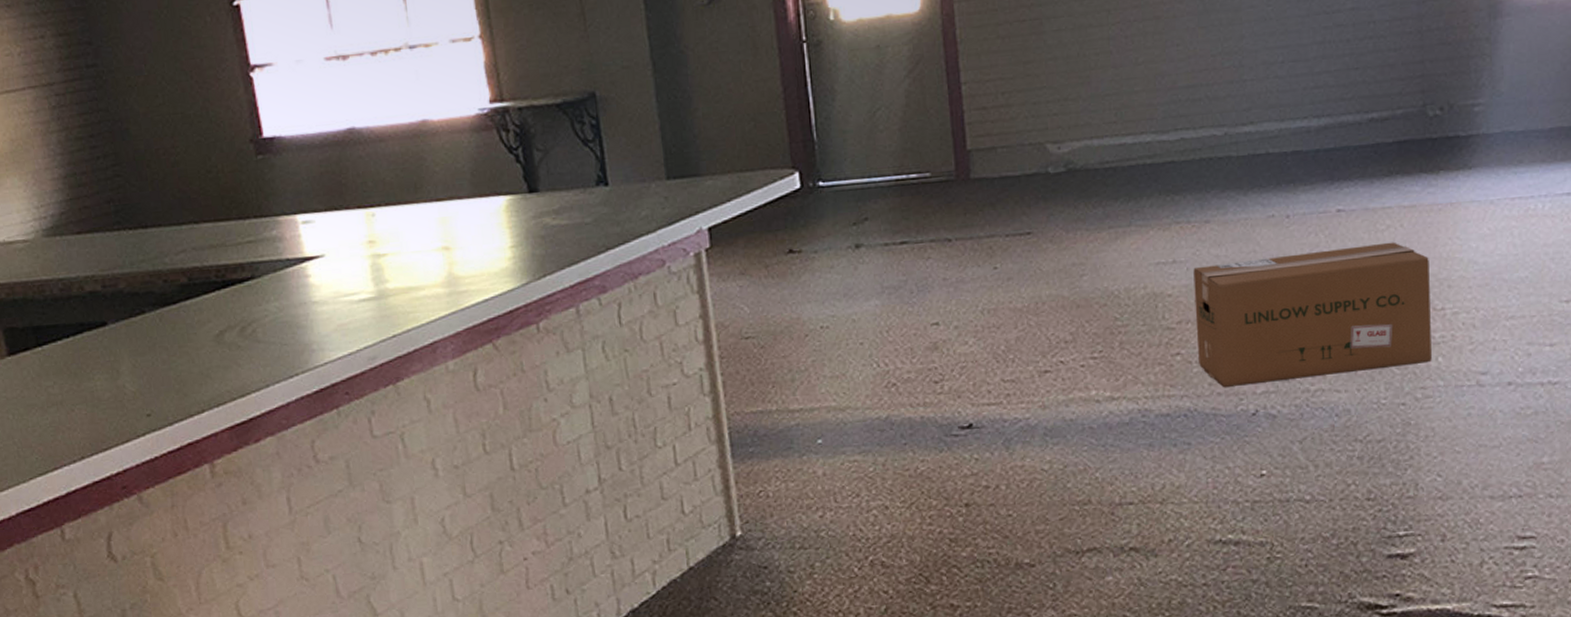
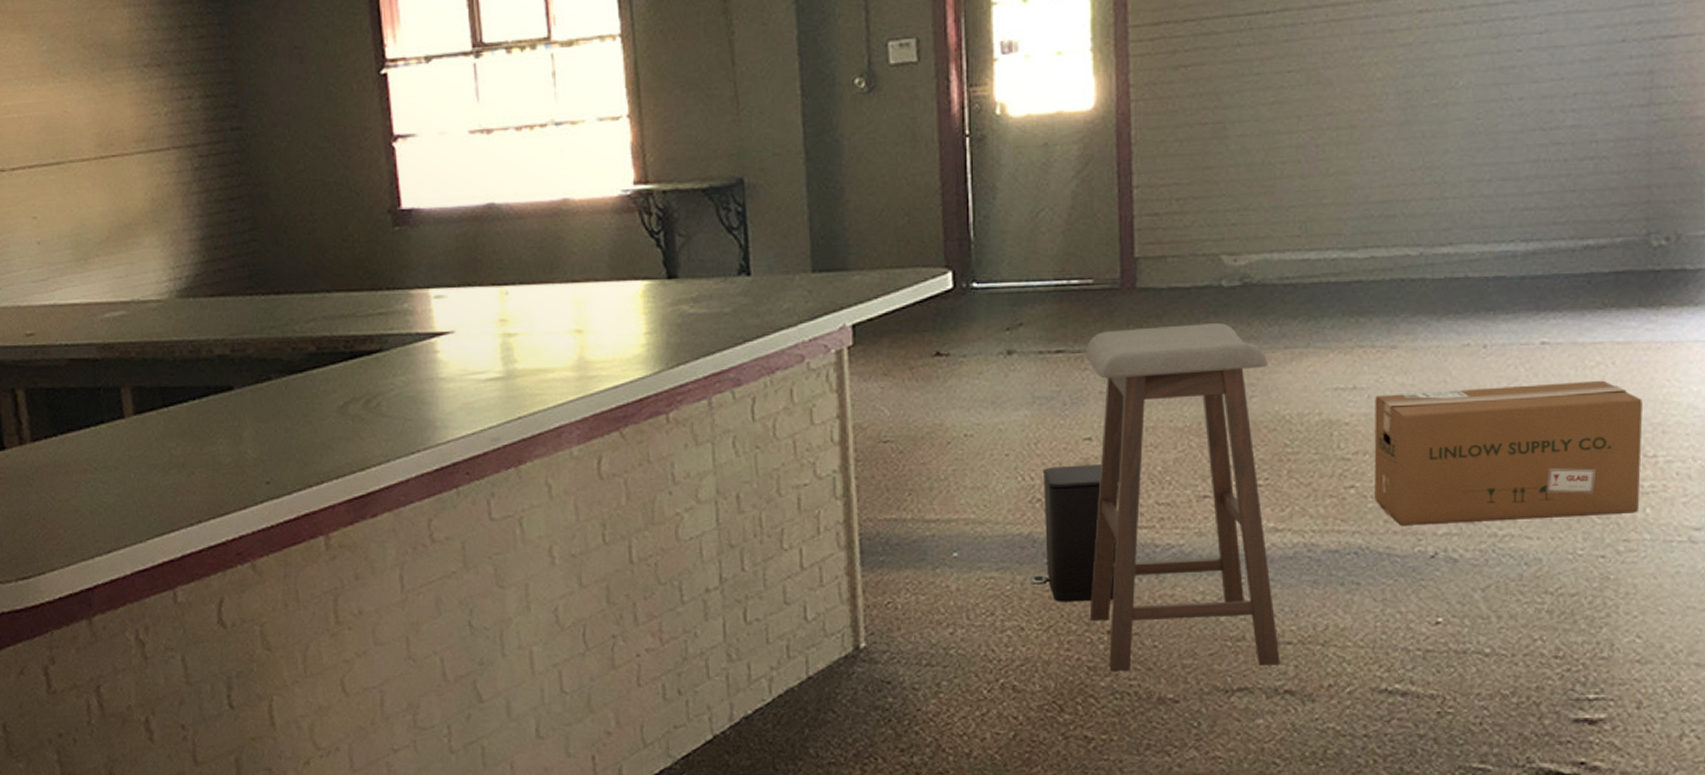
pedal bin: none [890,347,969,480] -> present [1029,464,1117,602]
bar stool: none [928,208,1124,541] -> present [1085,323,1280,671]

